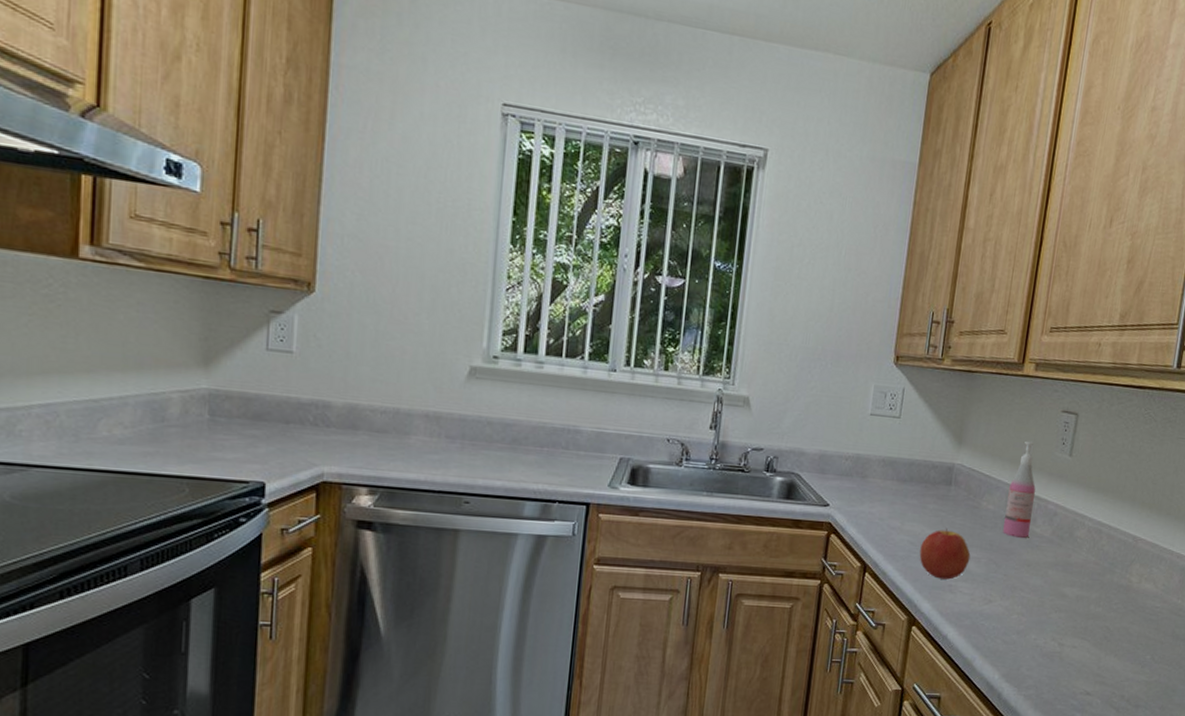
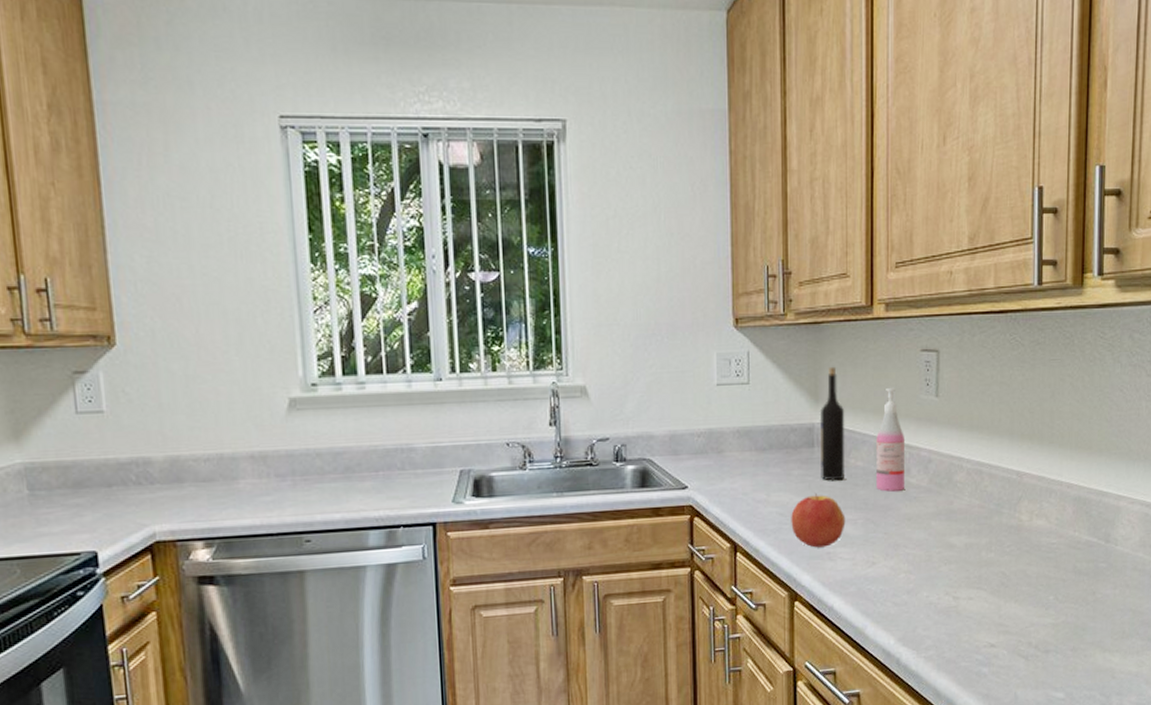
wine bottle: none [953,413,985,520] -> present [819,366,845,481]

